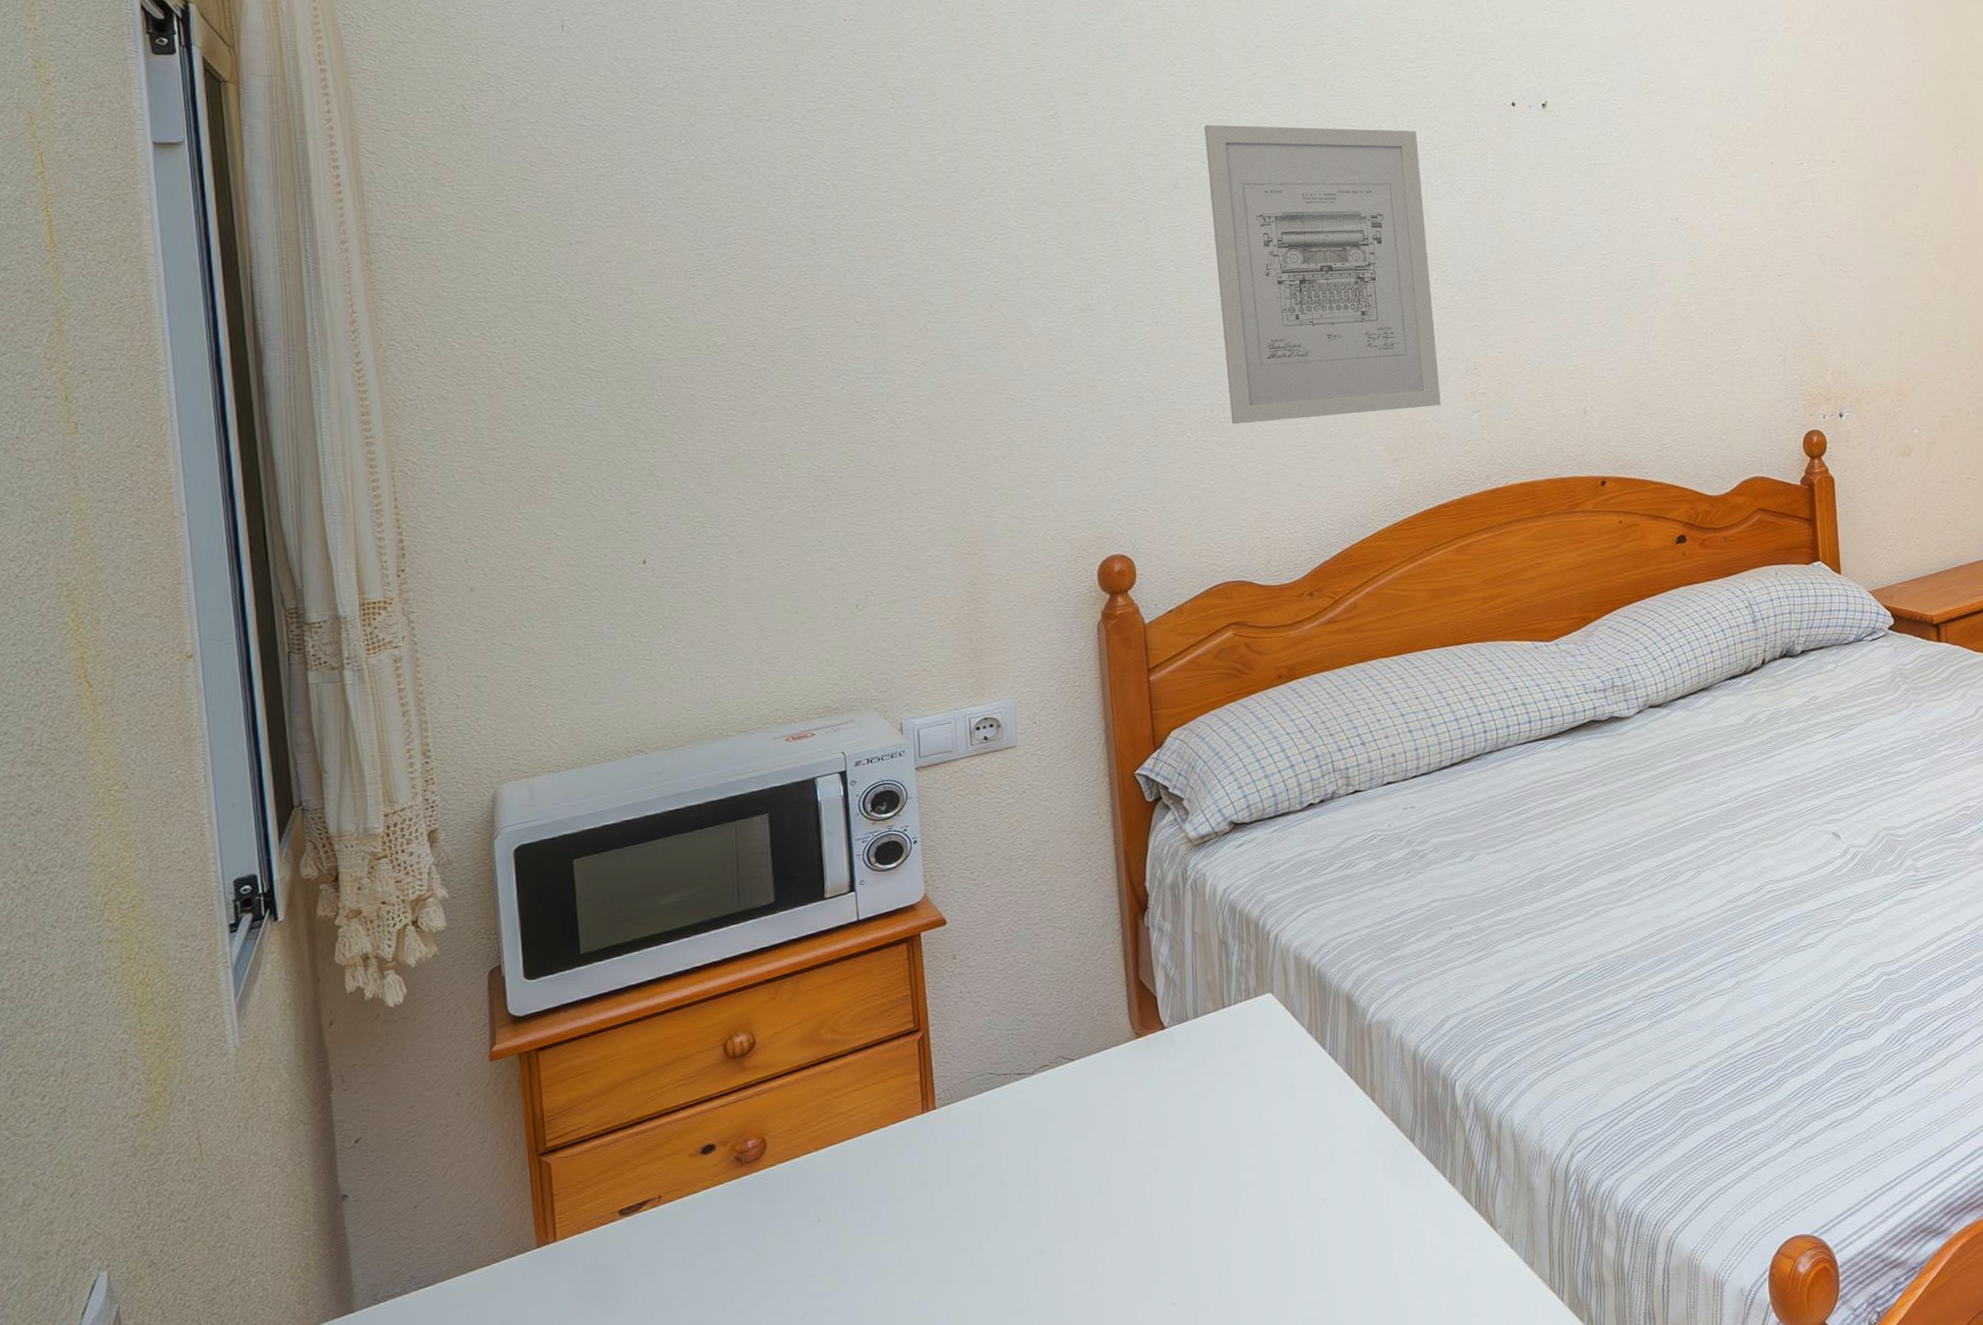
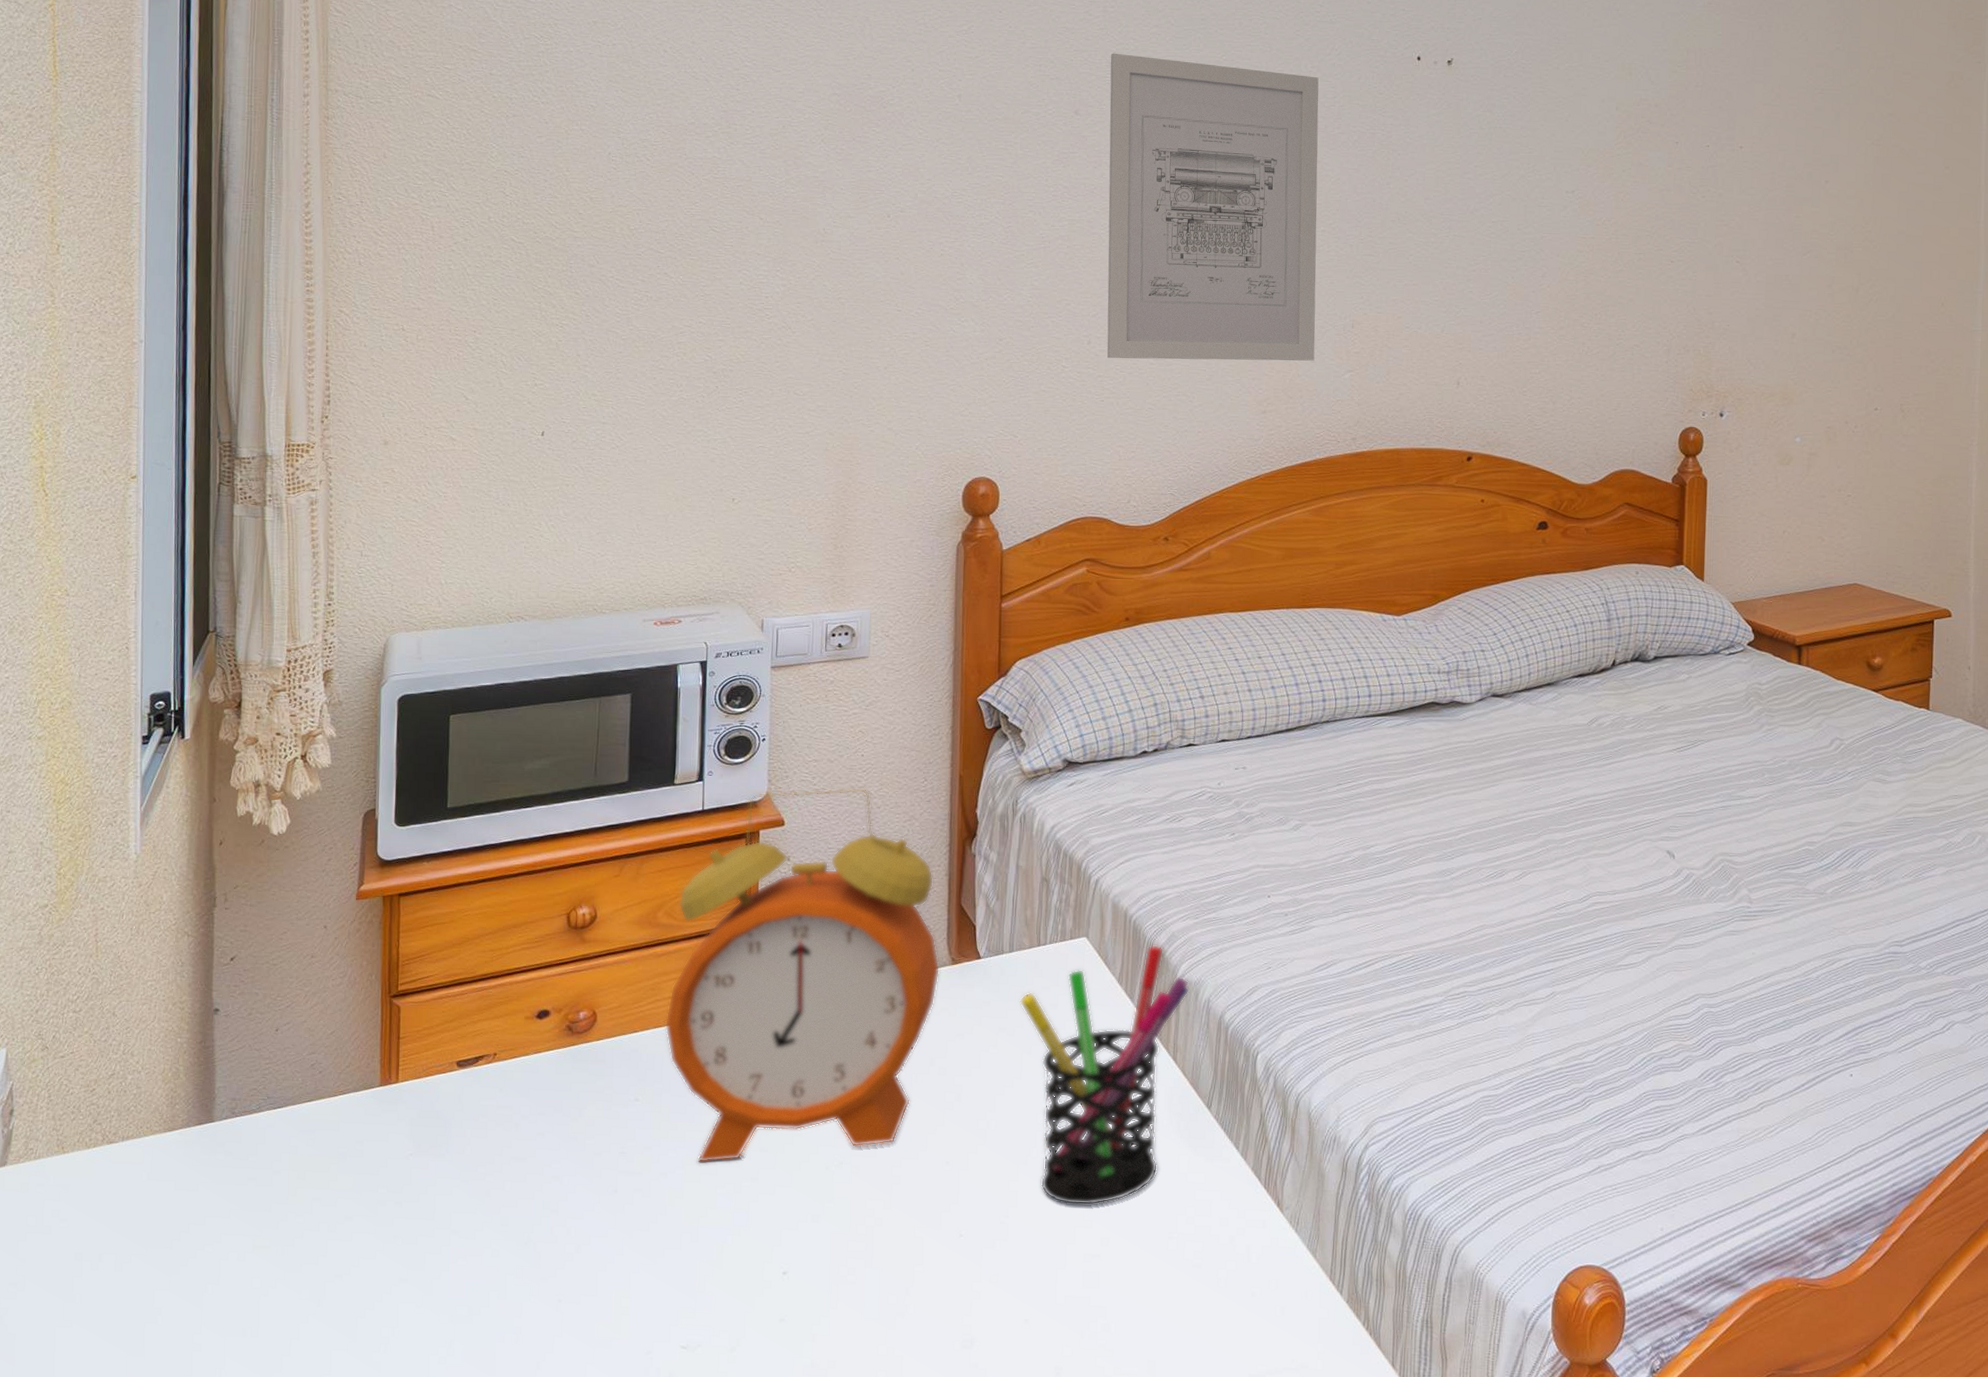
alarm clock: none [840,876,1125,1274] -> present [664,787,941,1163]
pen holder: none [1209,990,1381,1257] -> present [1019,944,1190,1206]

